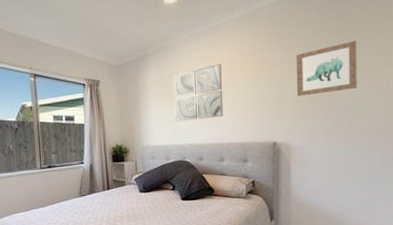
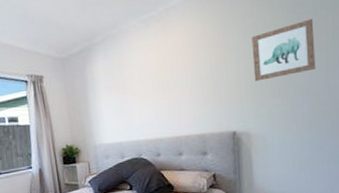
wall art: present [173,63,224,122] -> none [122,49,179,117]

